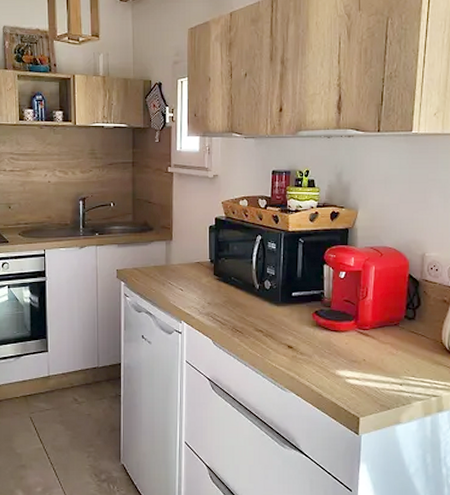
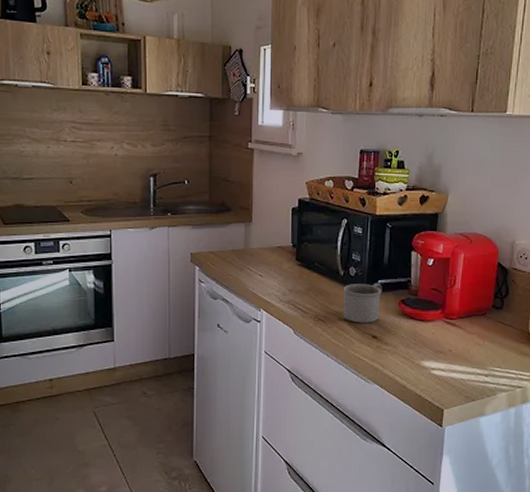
mug: none [259,295,296,334] -> present [342,283,382,323]

